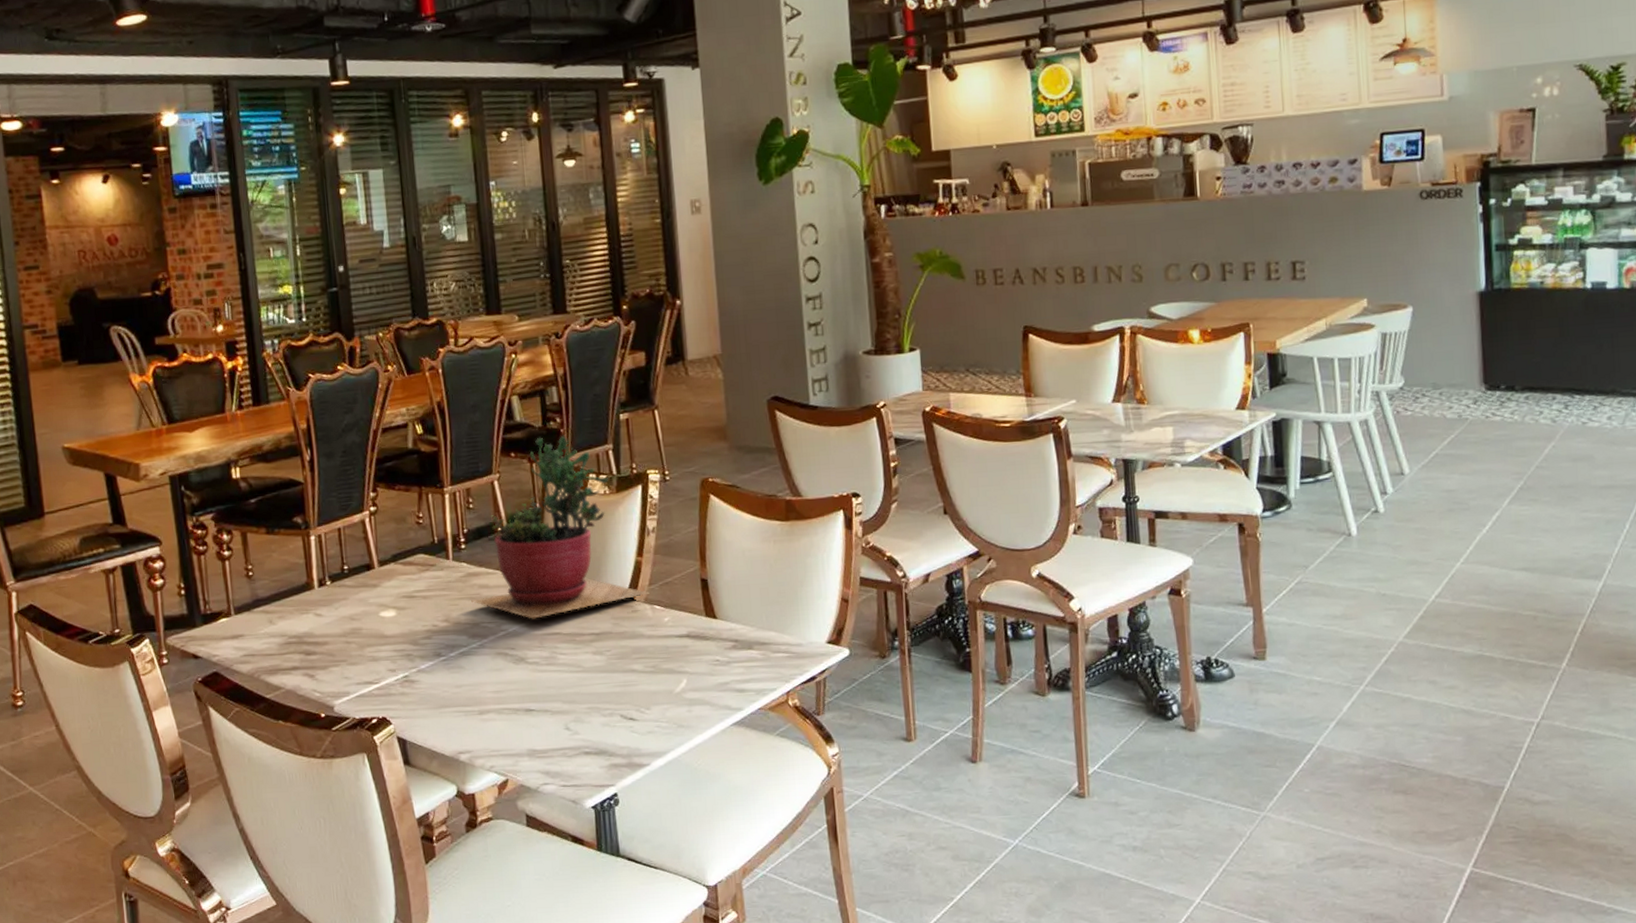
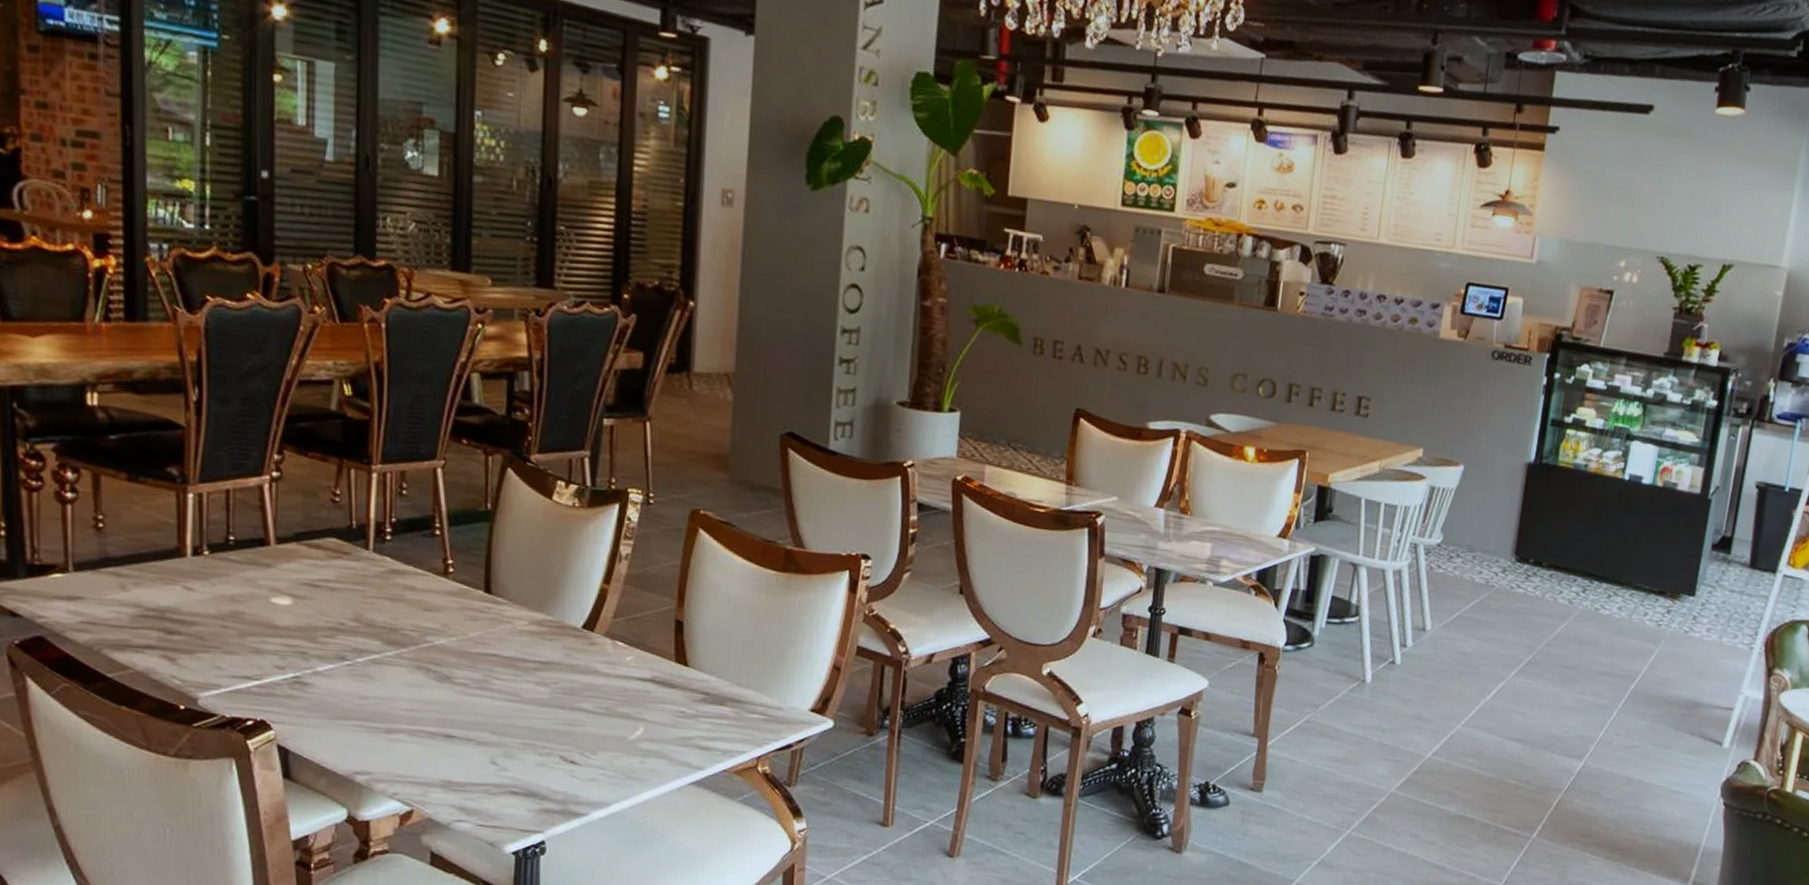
succulent plant: present [471,435,650,619] -> none [391,428,613,635]

